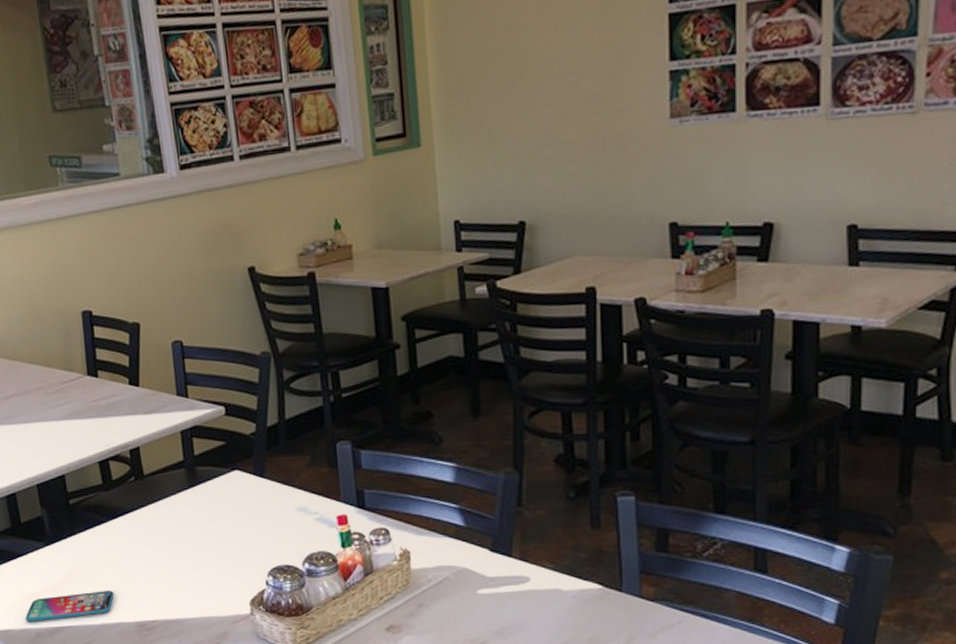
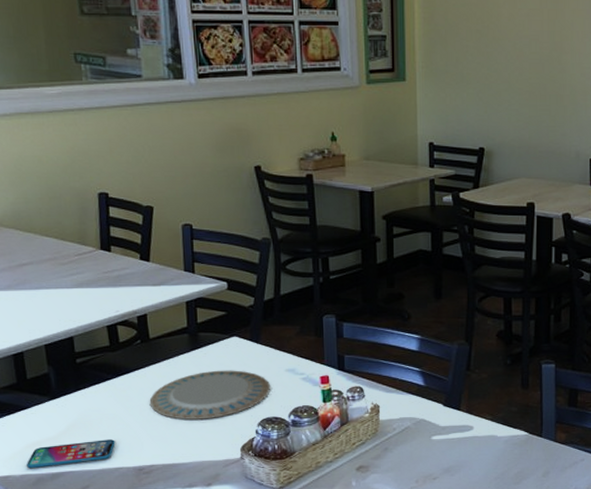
plate: none [147,510,280,568] -> present [149,370,270,420]

